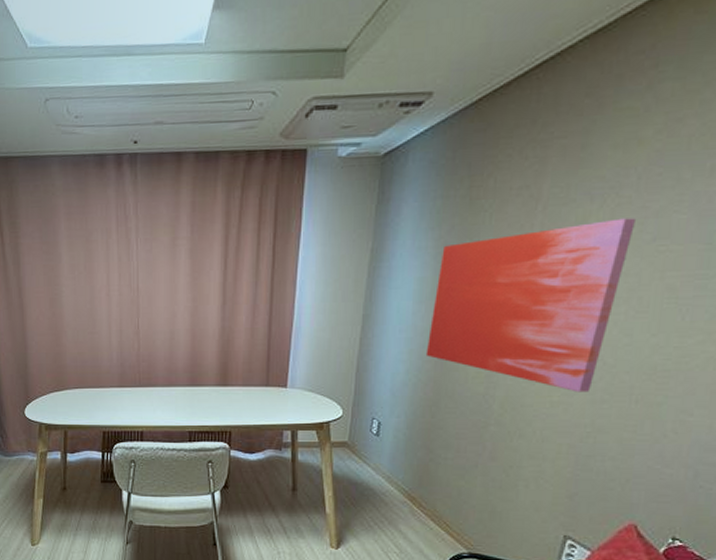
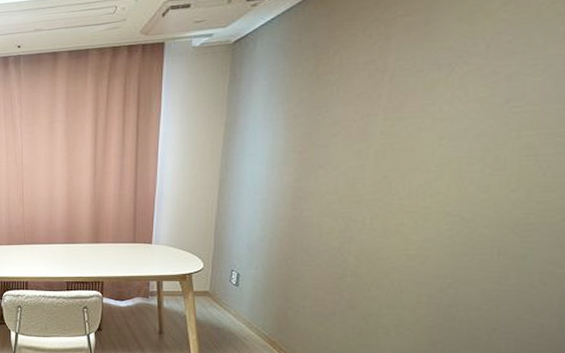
wall art: present [425,218,635,393] -> none [280,83,486,246]

